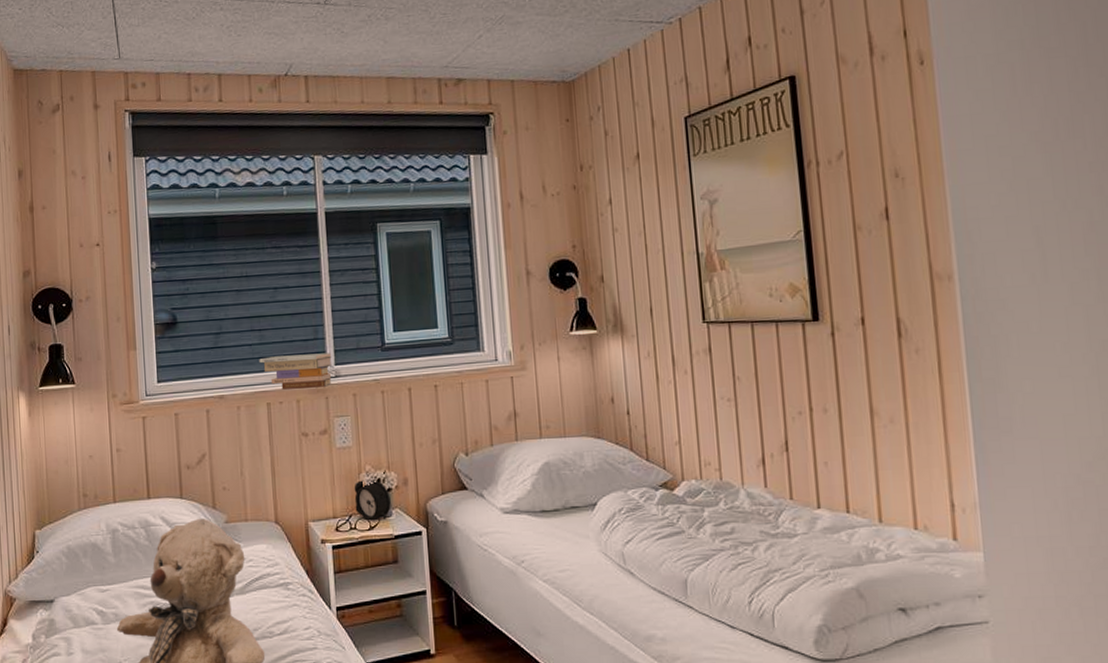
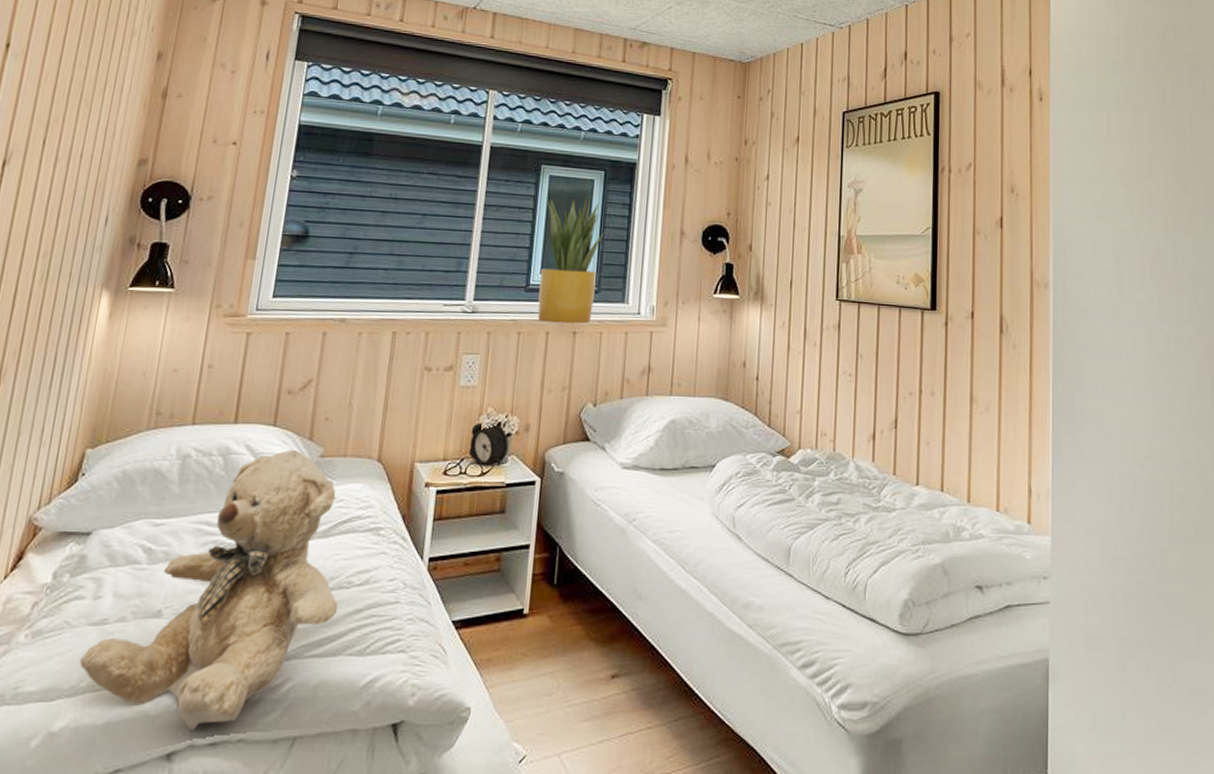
books: present [259,353,332,389] -> none [392,284,472,322]
planter: none [386,246,450,379] -> present [537,194,605,324]

